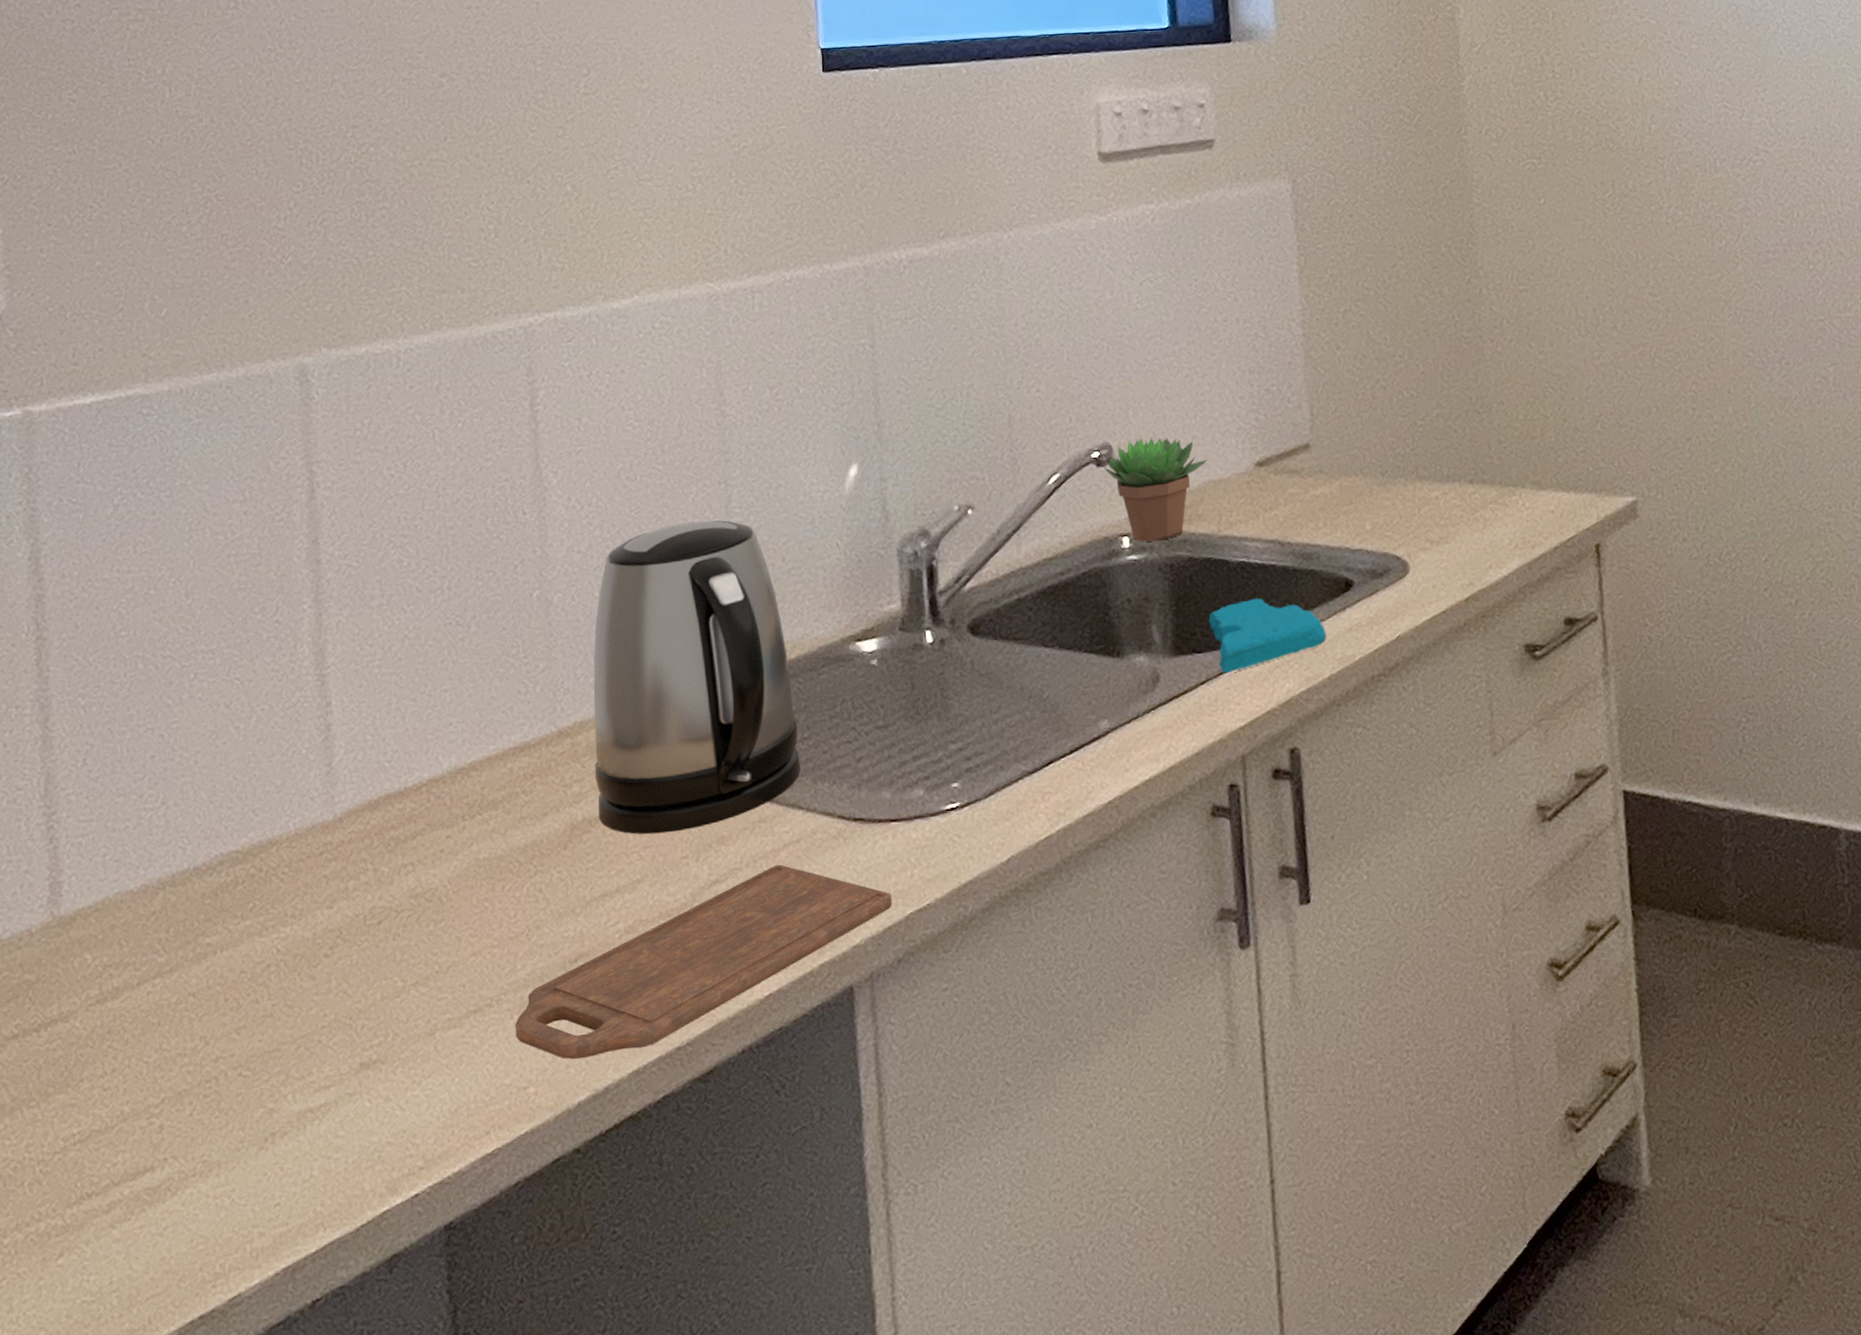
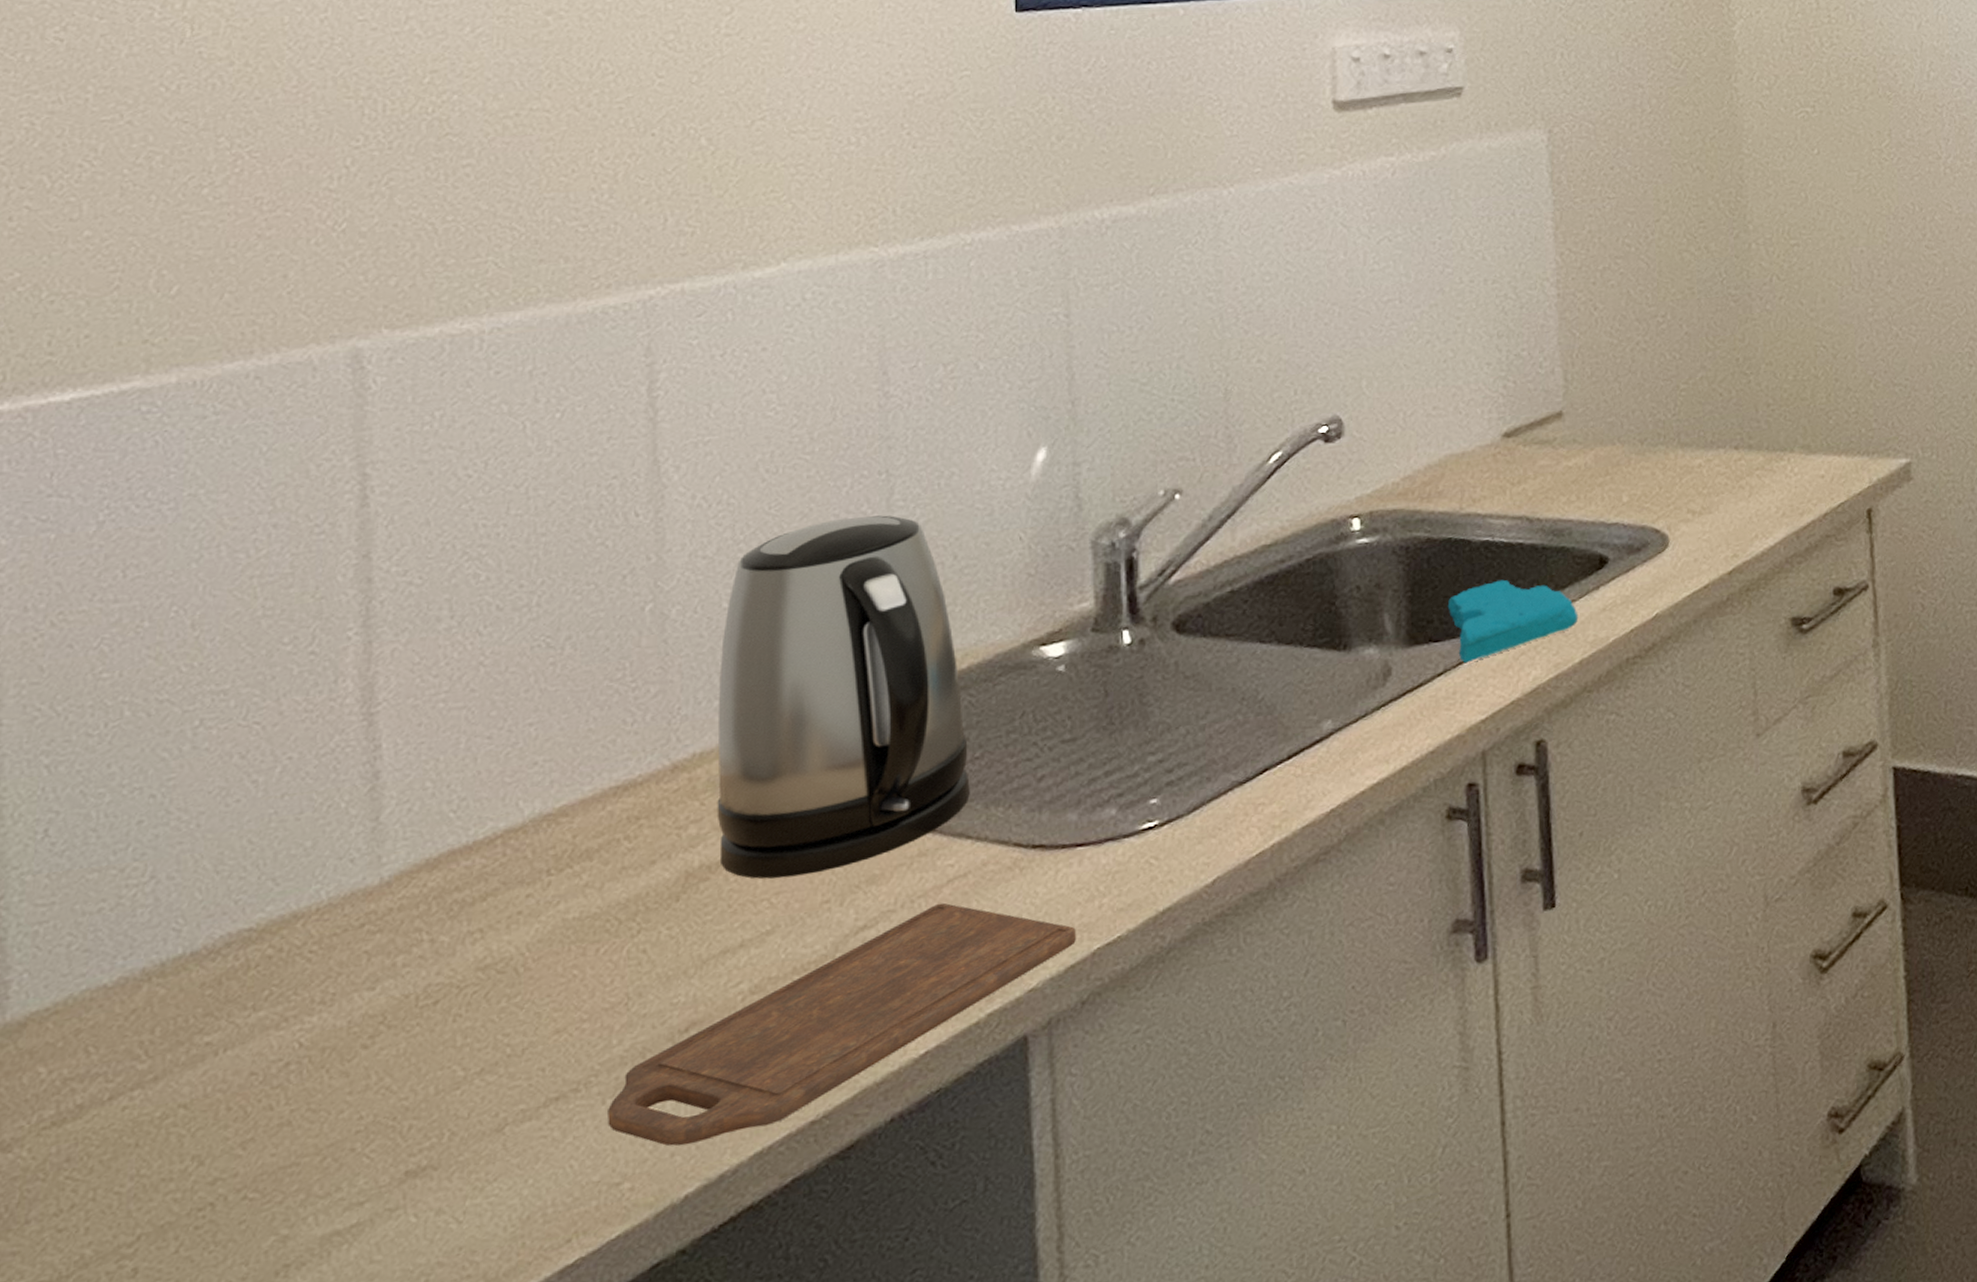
succulent plant: present [1103,437,1208,542] -> none [1331,408,1449,523]

